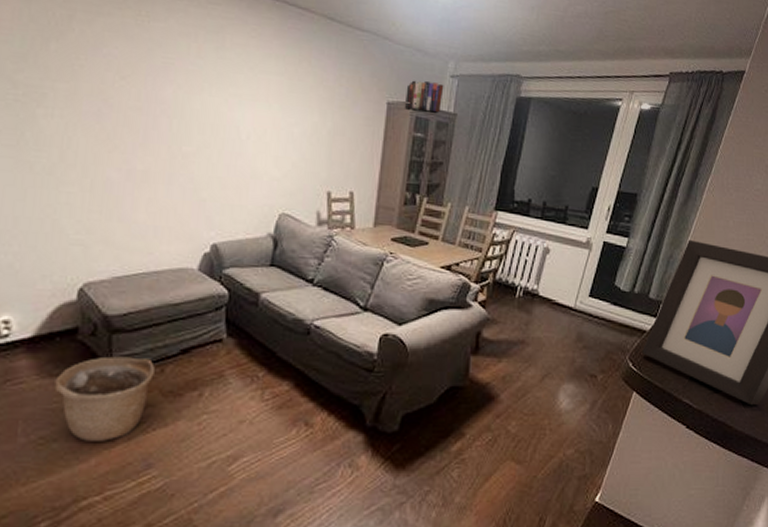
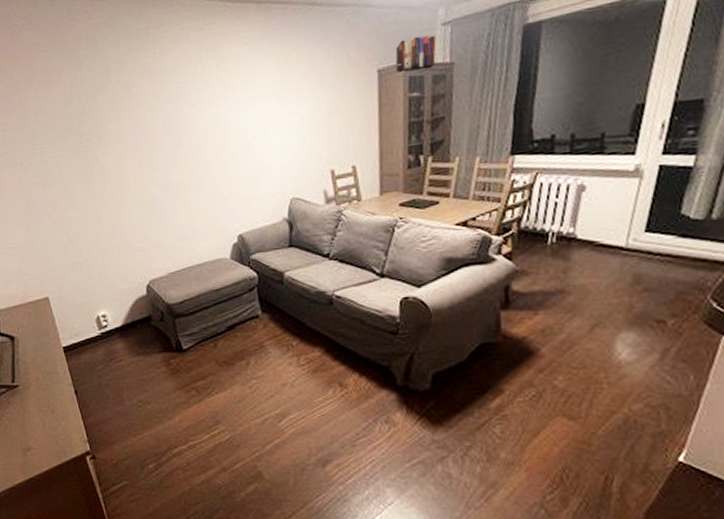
basket: present [54,356,155,441] -> none [142,335,210,403]

